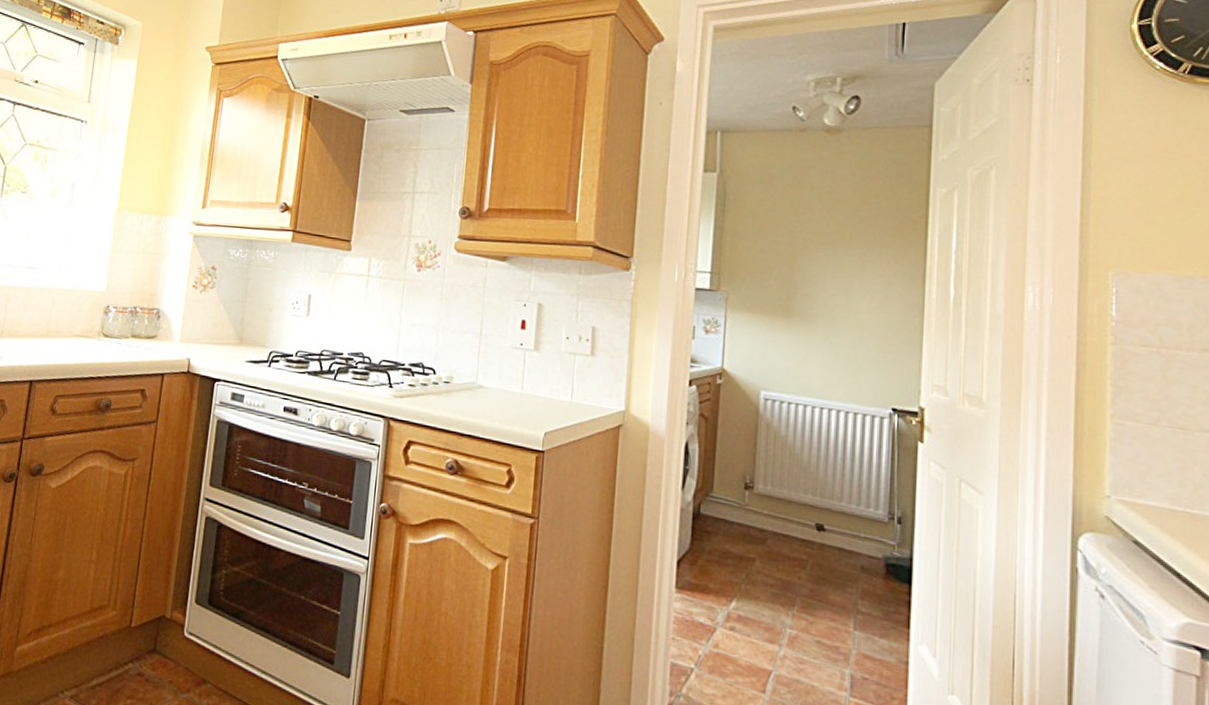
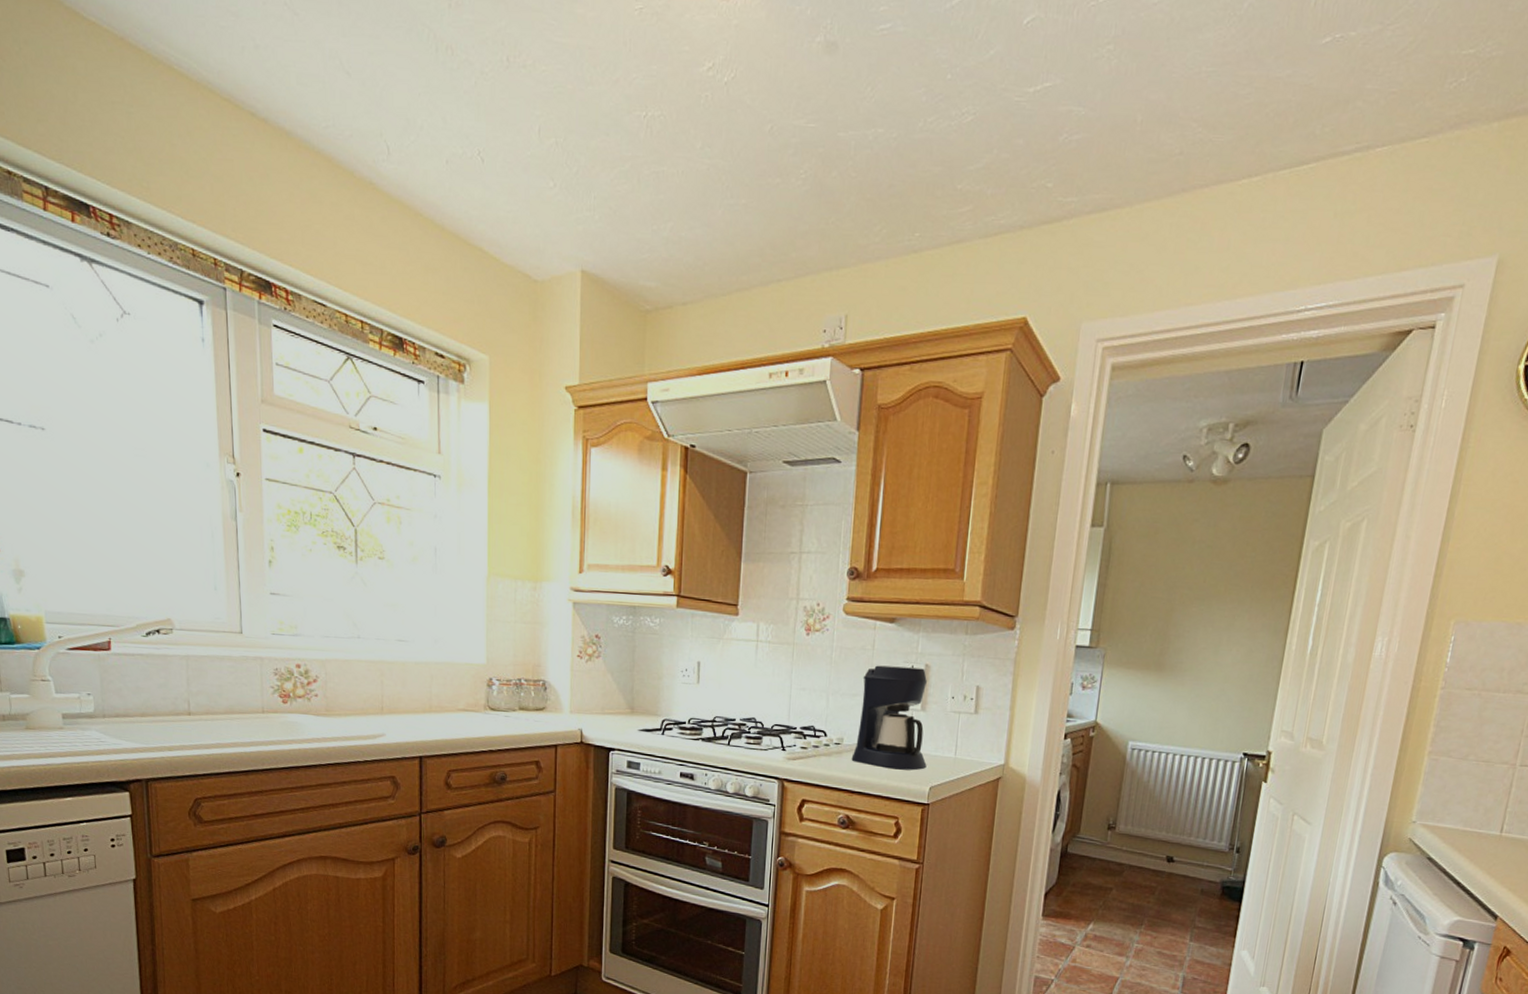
coffee maker: none [461,303,541,414] -> present [851,665,928,771]

